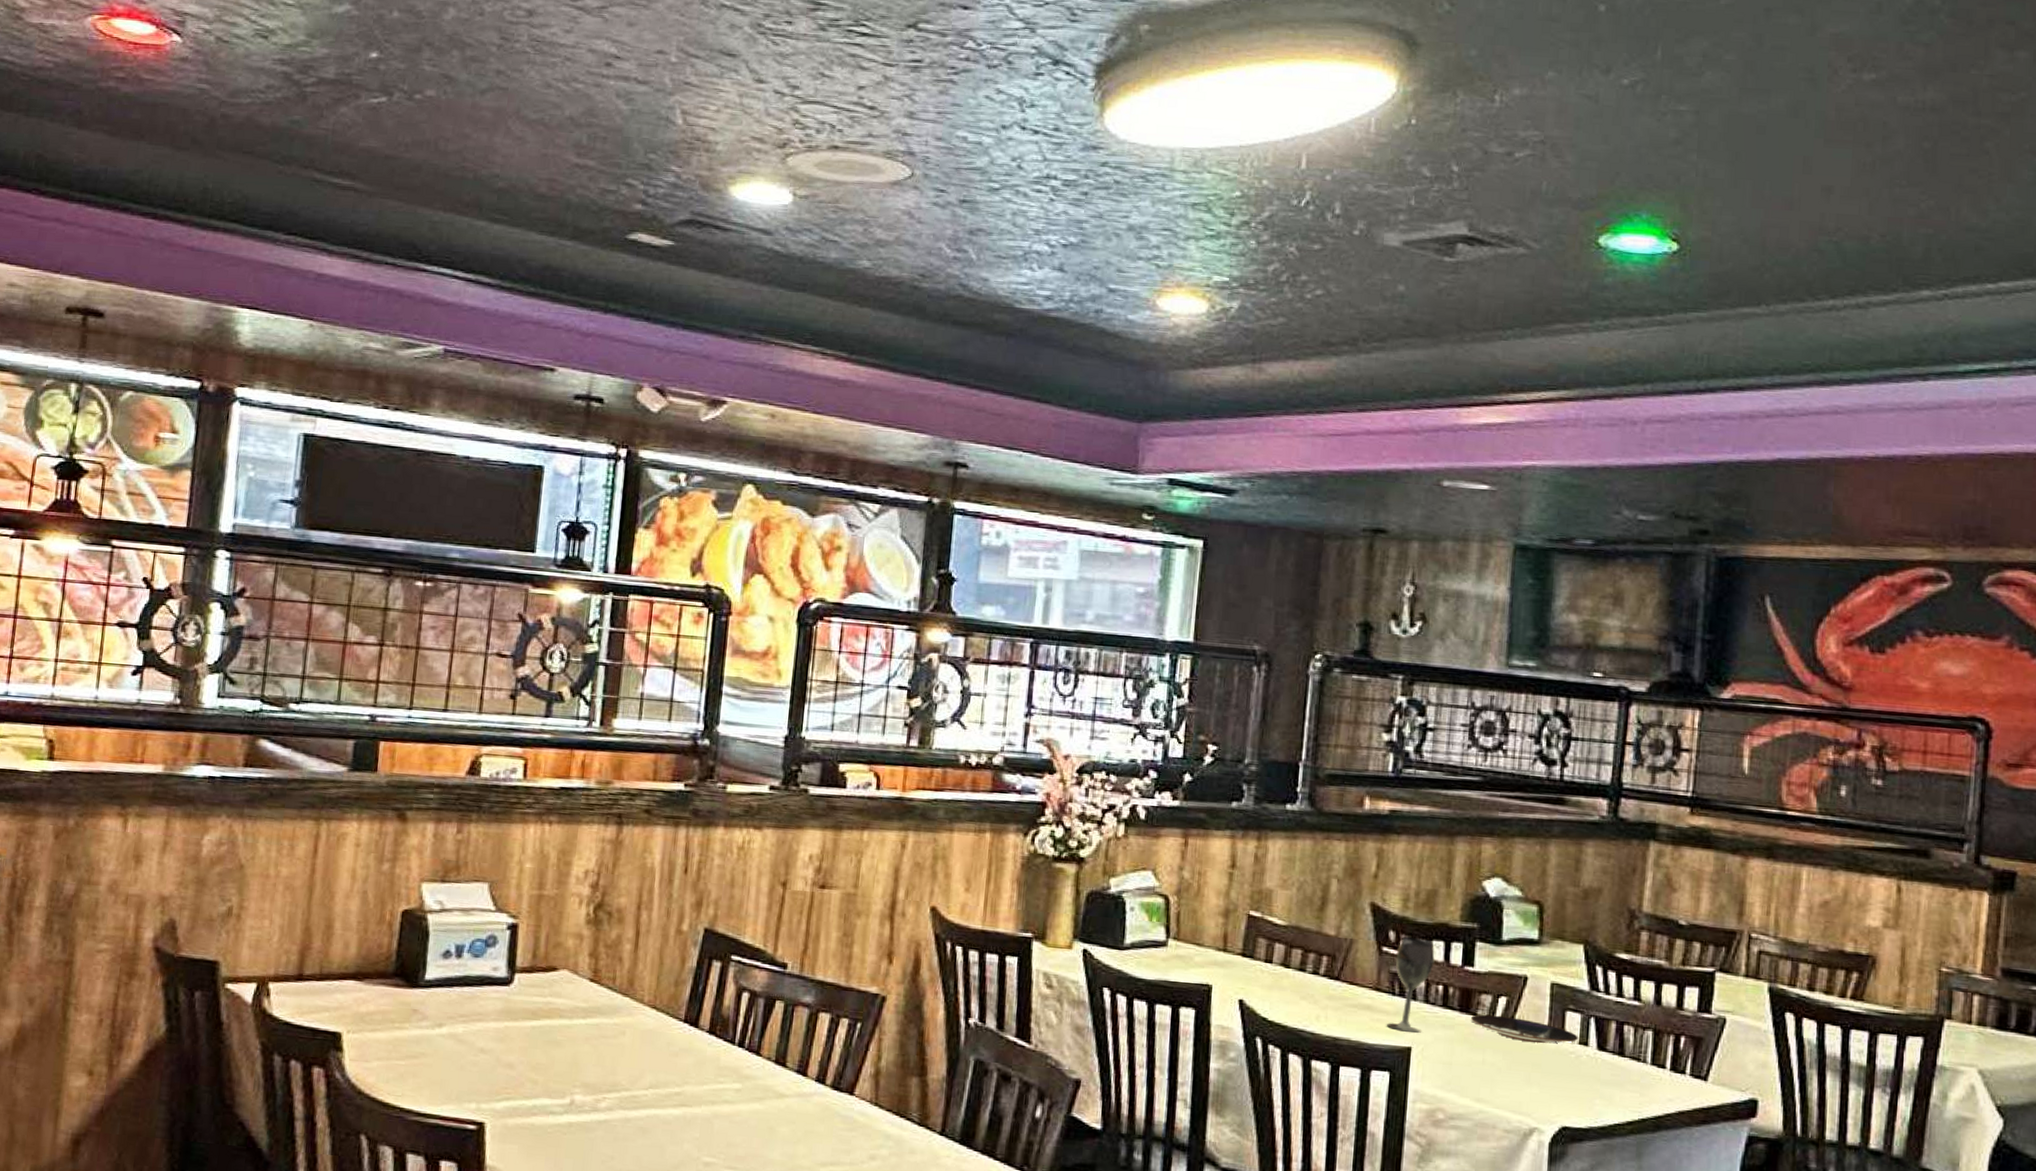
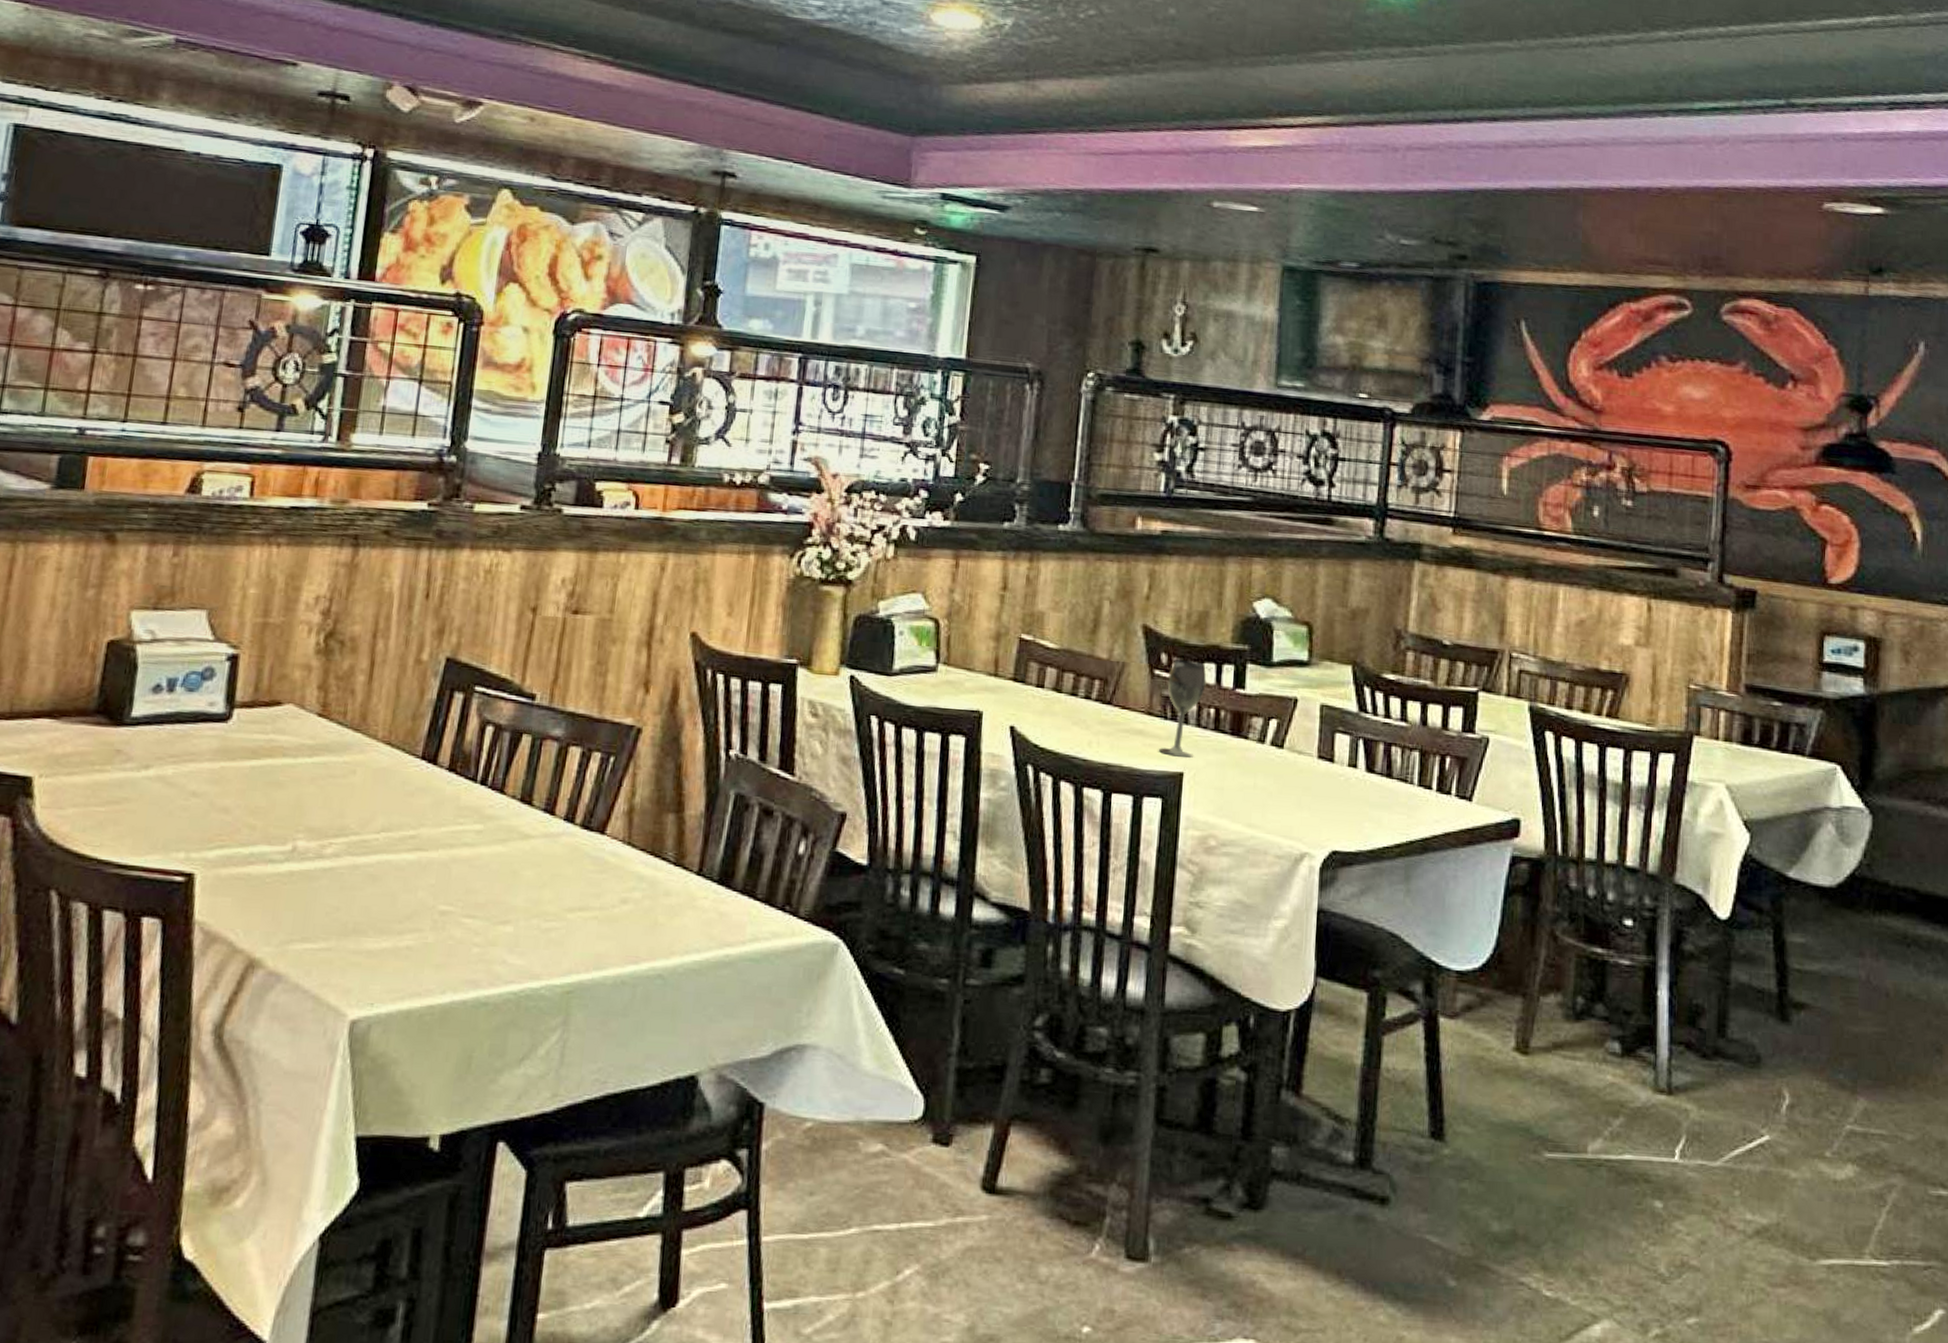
plate: present [1470,1014,1578,1044] -> none [1241,737,1347,767]

